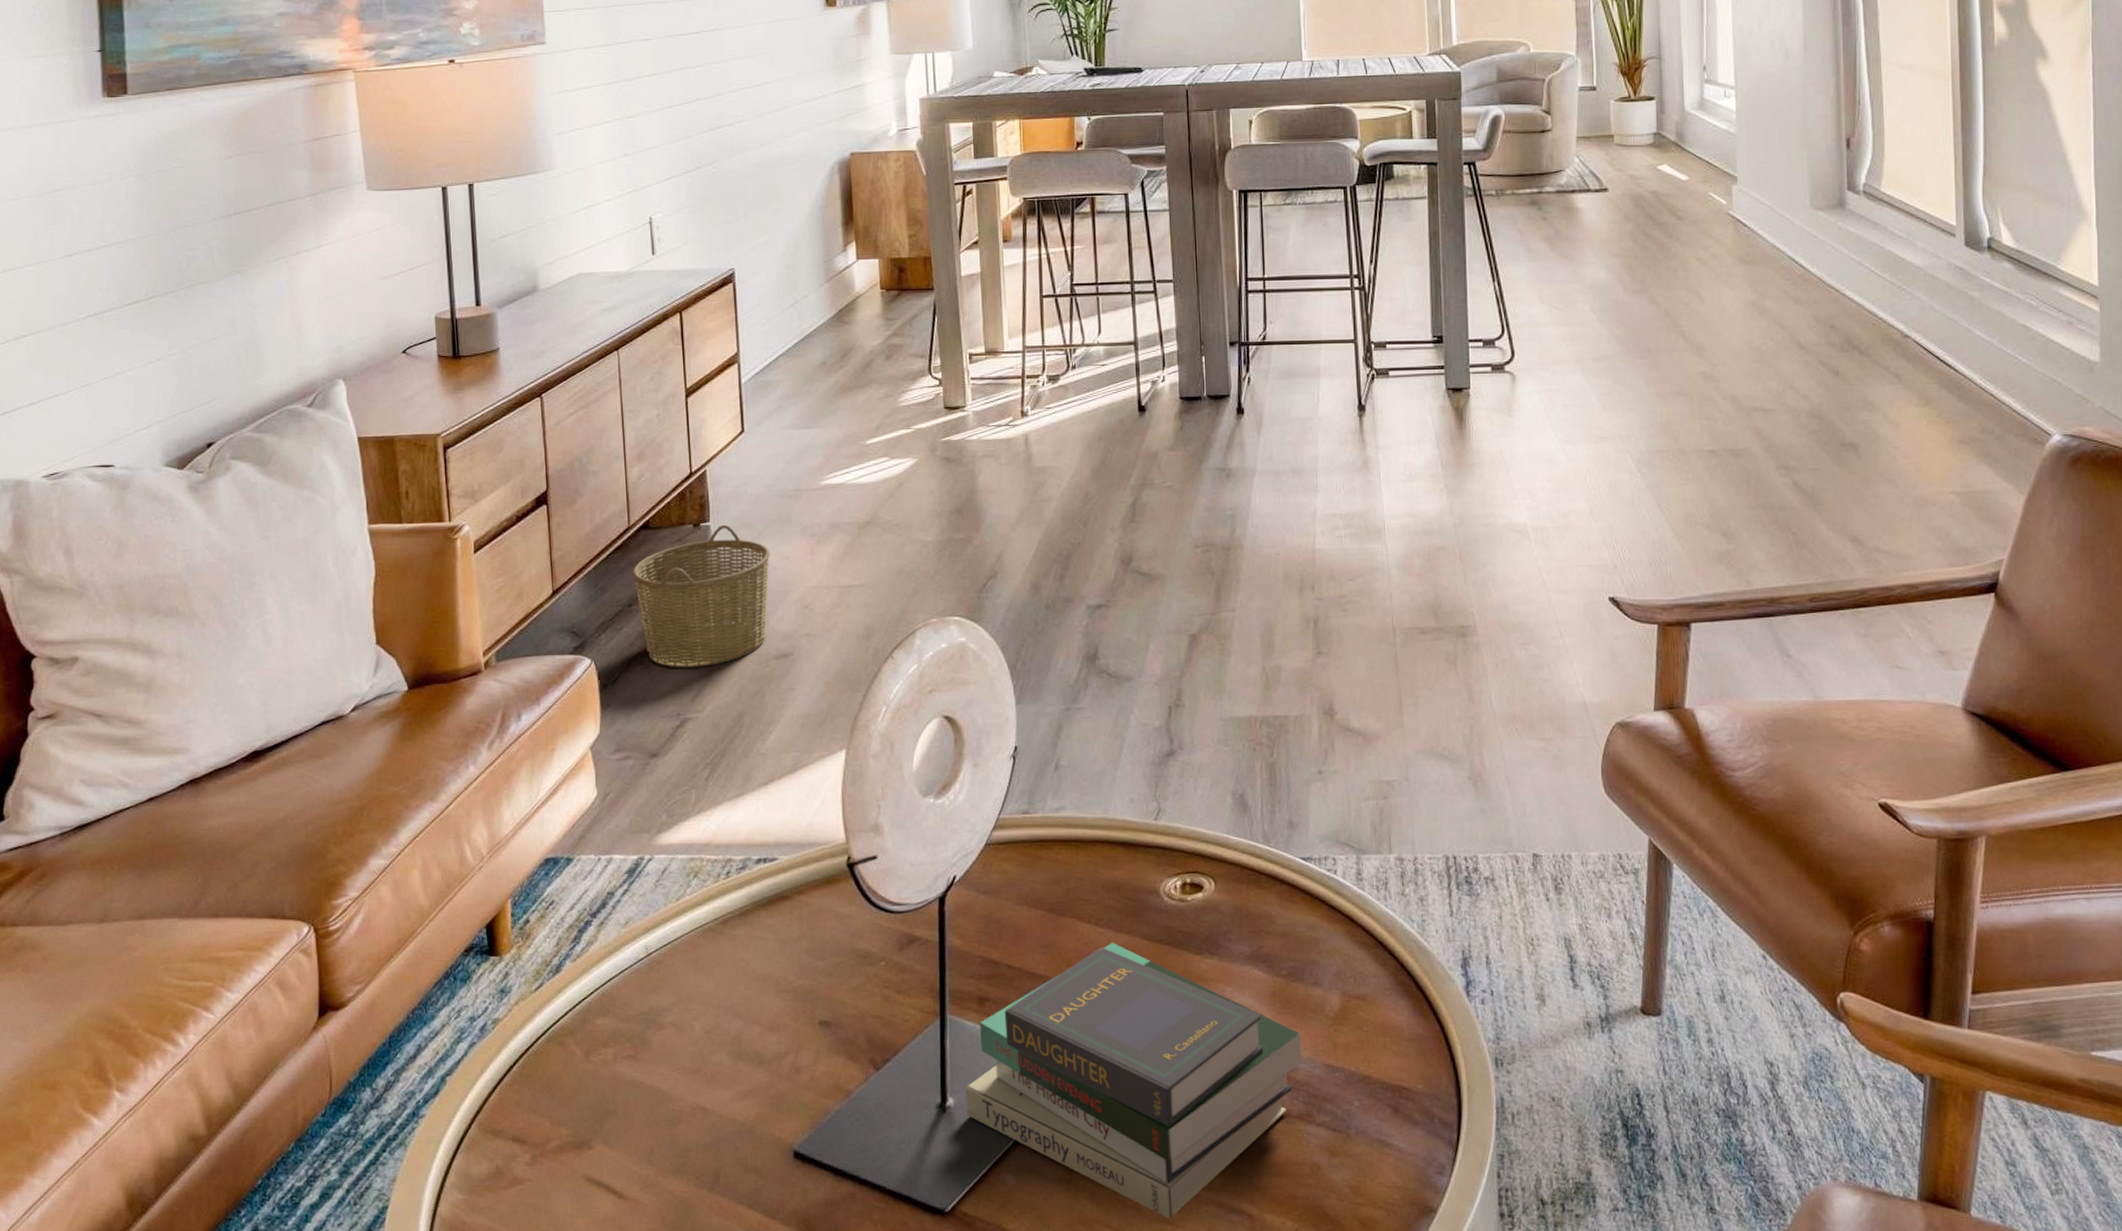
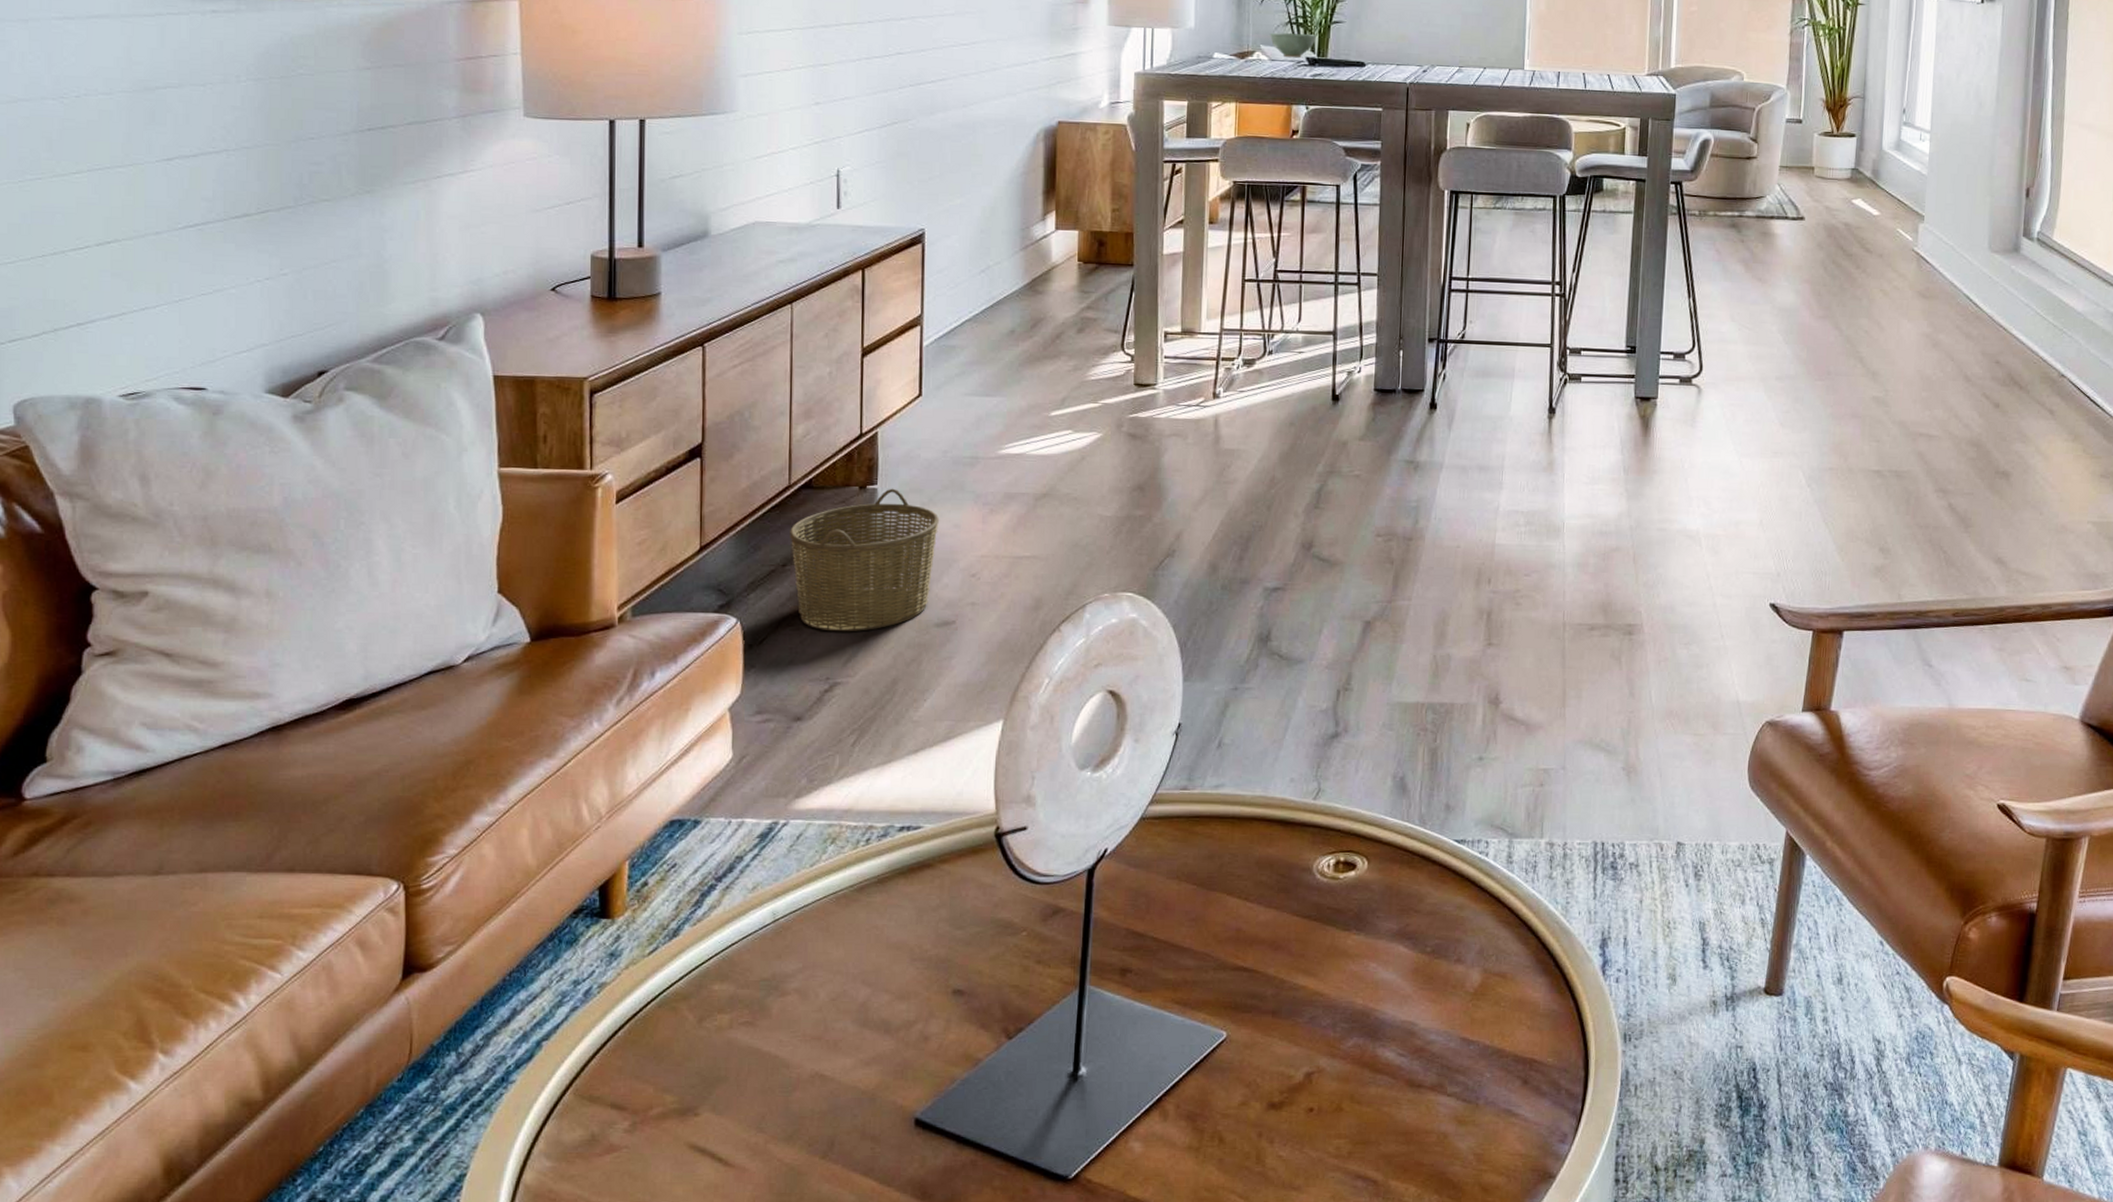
books: present [965,942,1303,1219] -> none [1099,917,1440,1185]
bowl: none [1047,45,1092,70] -> present [1270,32,1316,59]

